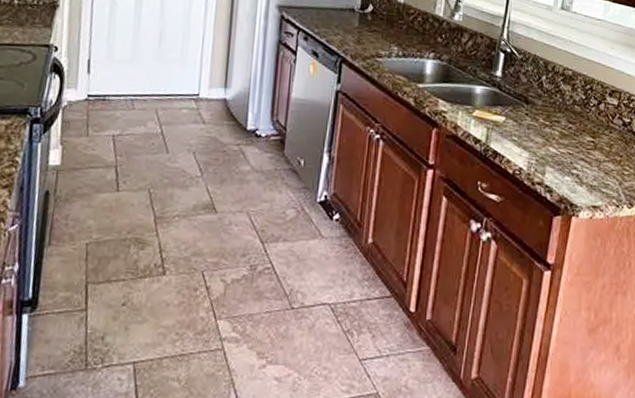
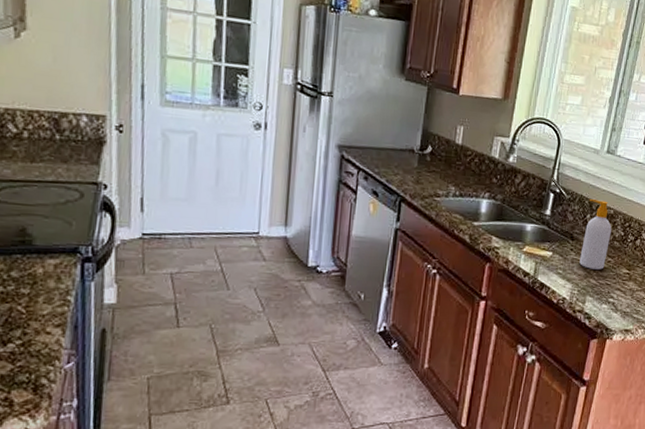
soap bottle: none [536,58,571,137] -> present [579,198,612,270]

